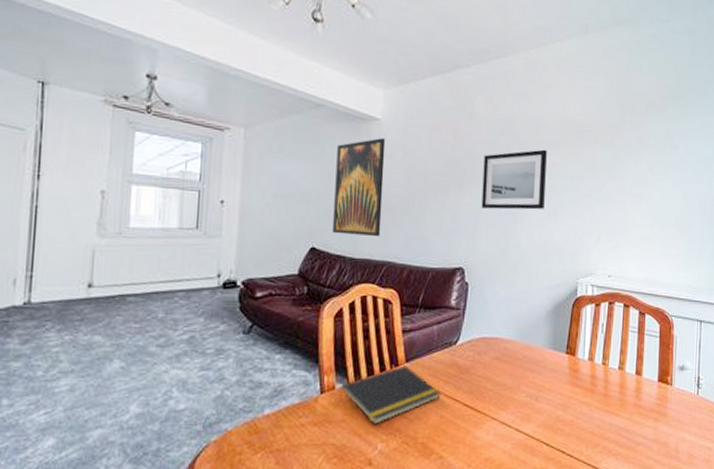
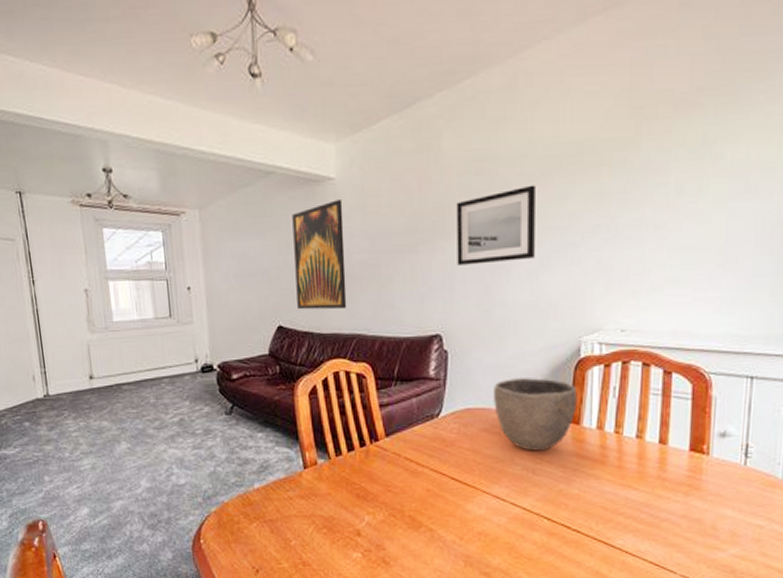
notepad: present [338,365,441,424] -> none [322,440,425,497]
bowl: none [505,312,574,379] -> present [494,378,578,451]

